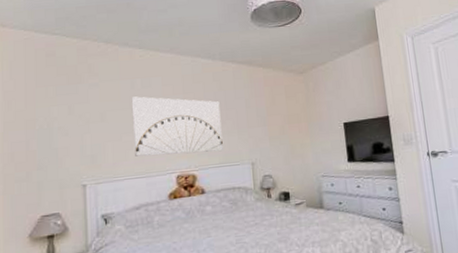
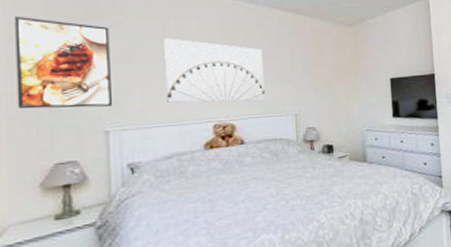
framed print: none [11,85,88,167] -> present [15,16,112,109]

